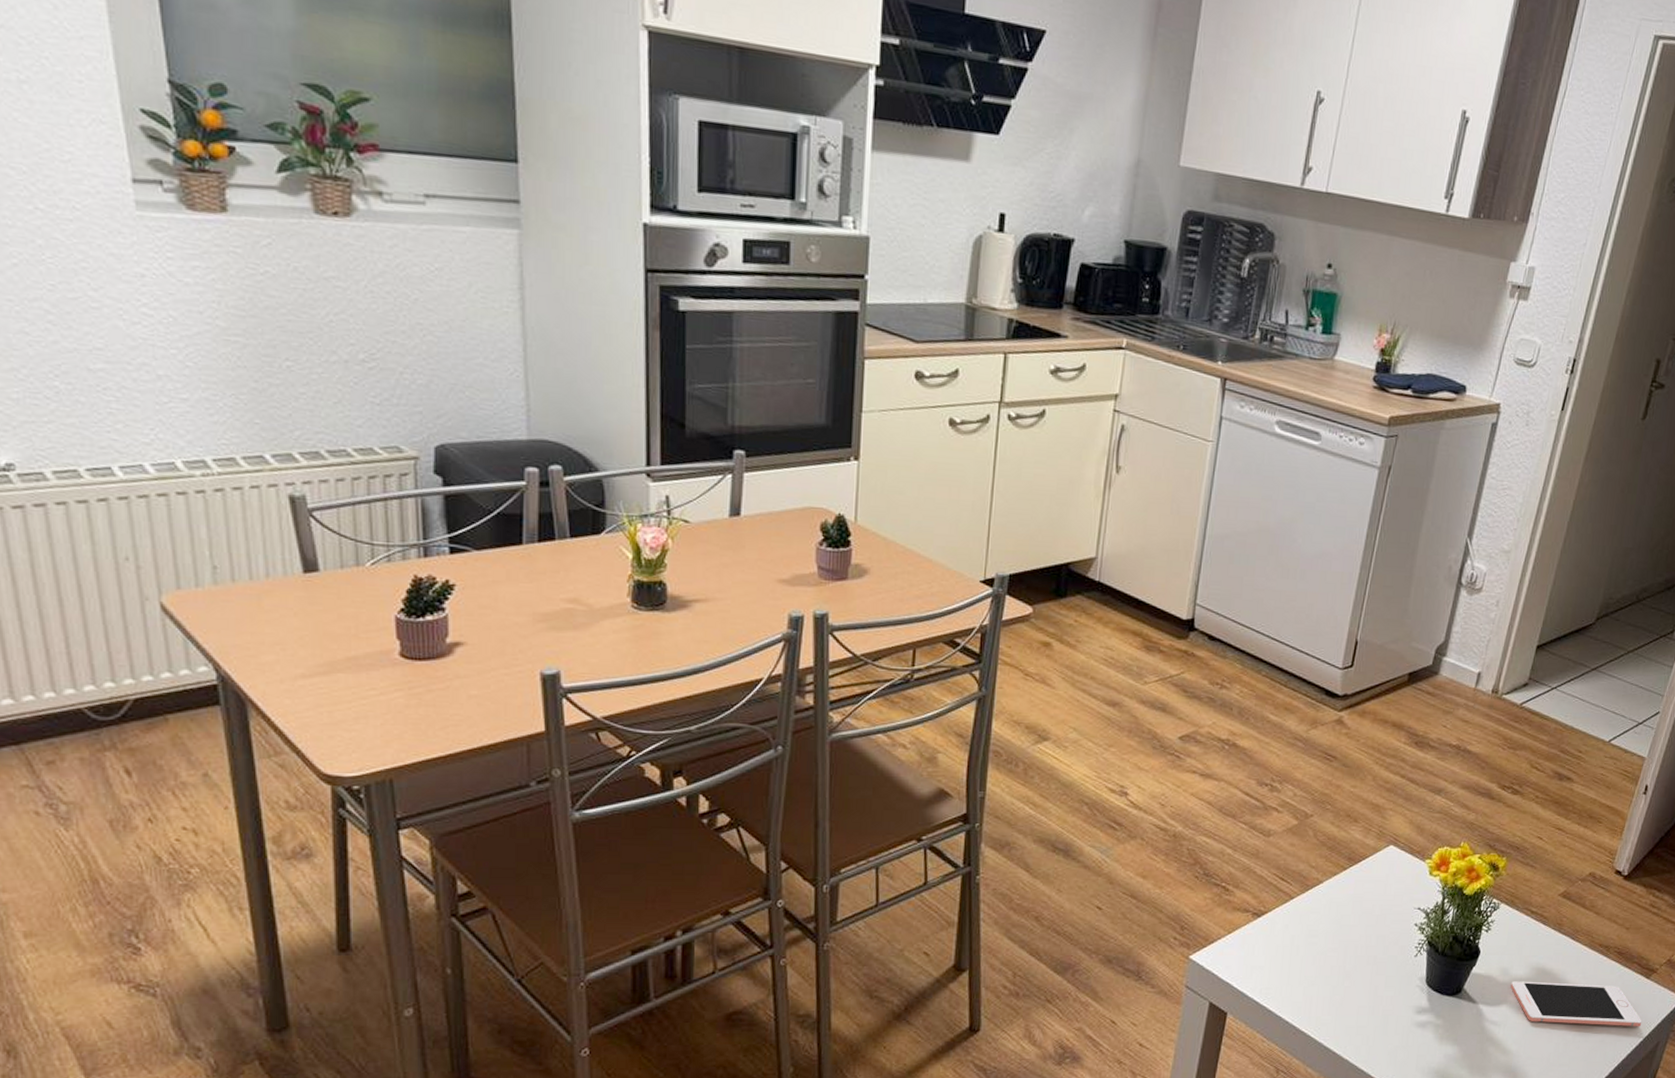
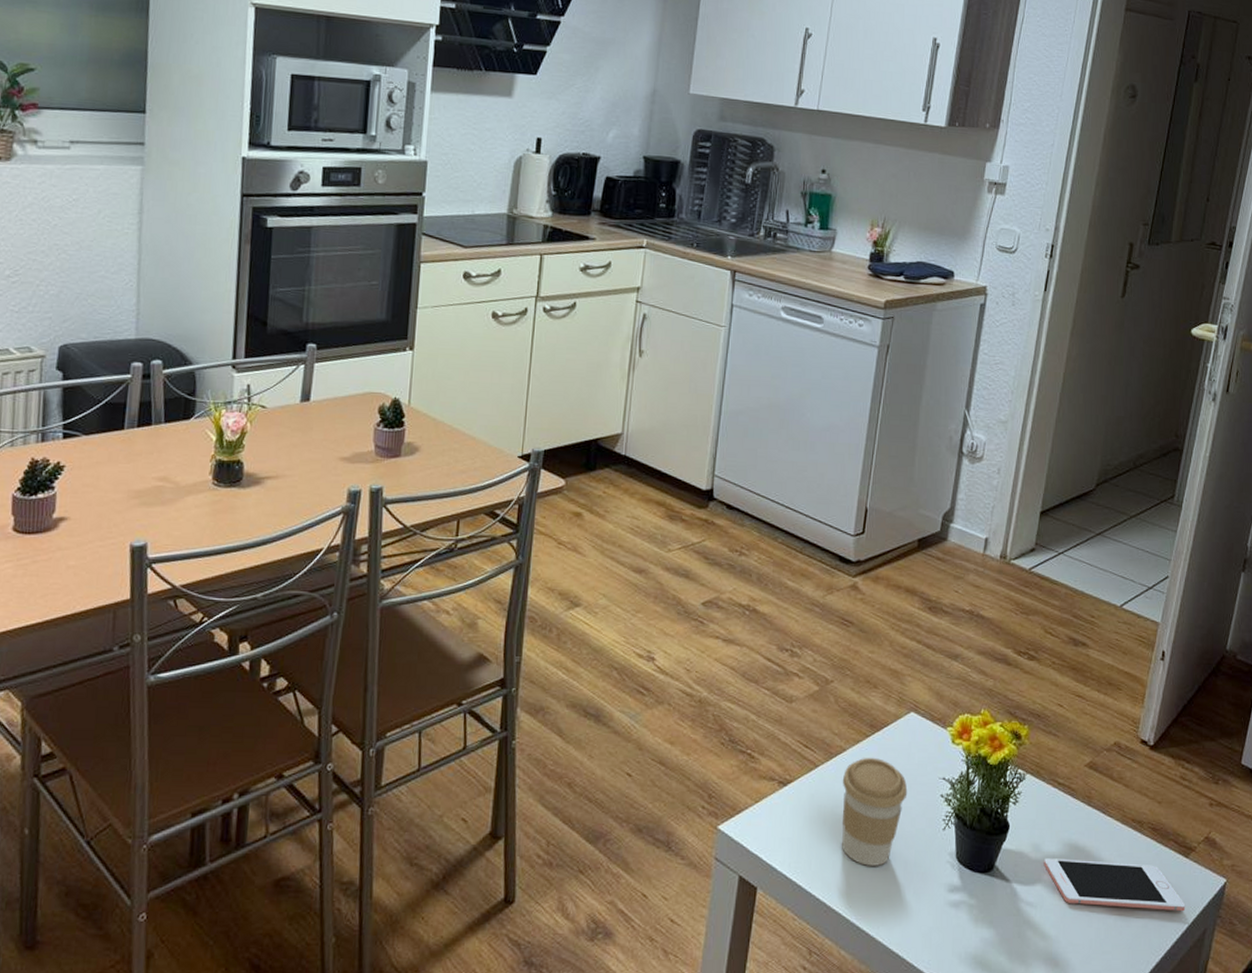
coffee cup: none [1313,890,1382,991] -> present [842,758,908,866]

